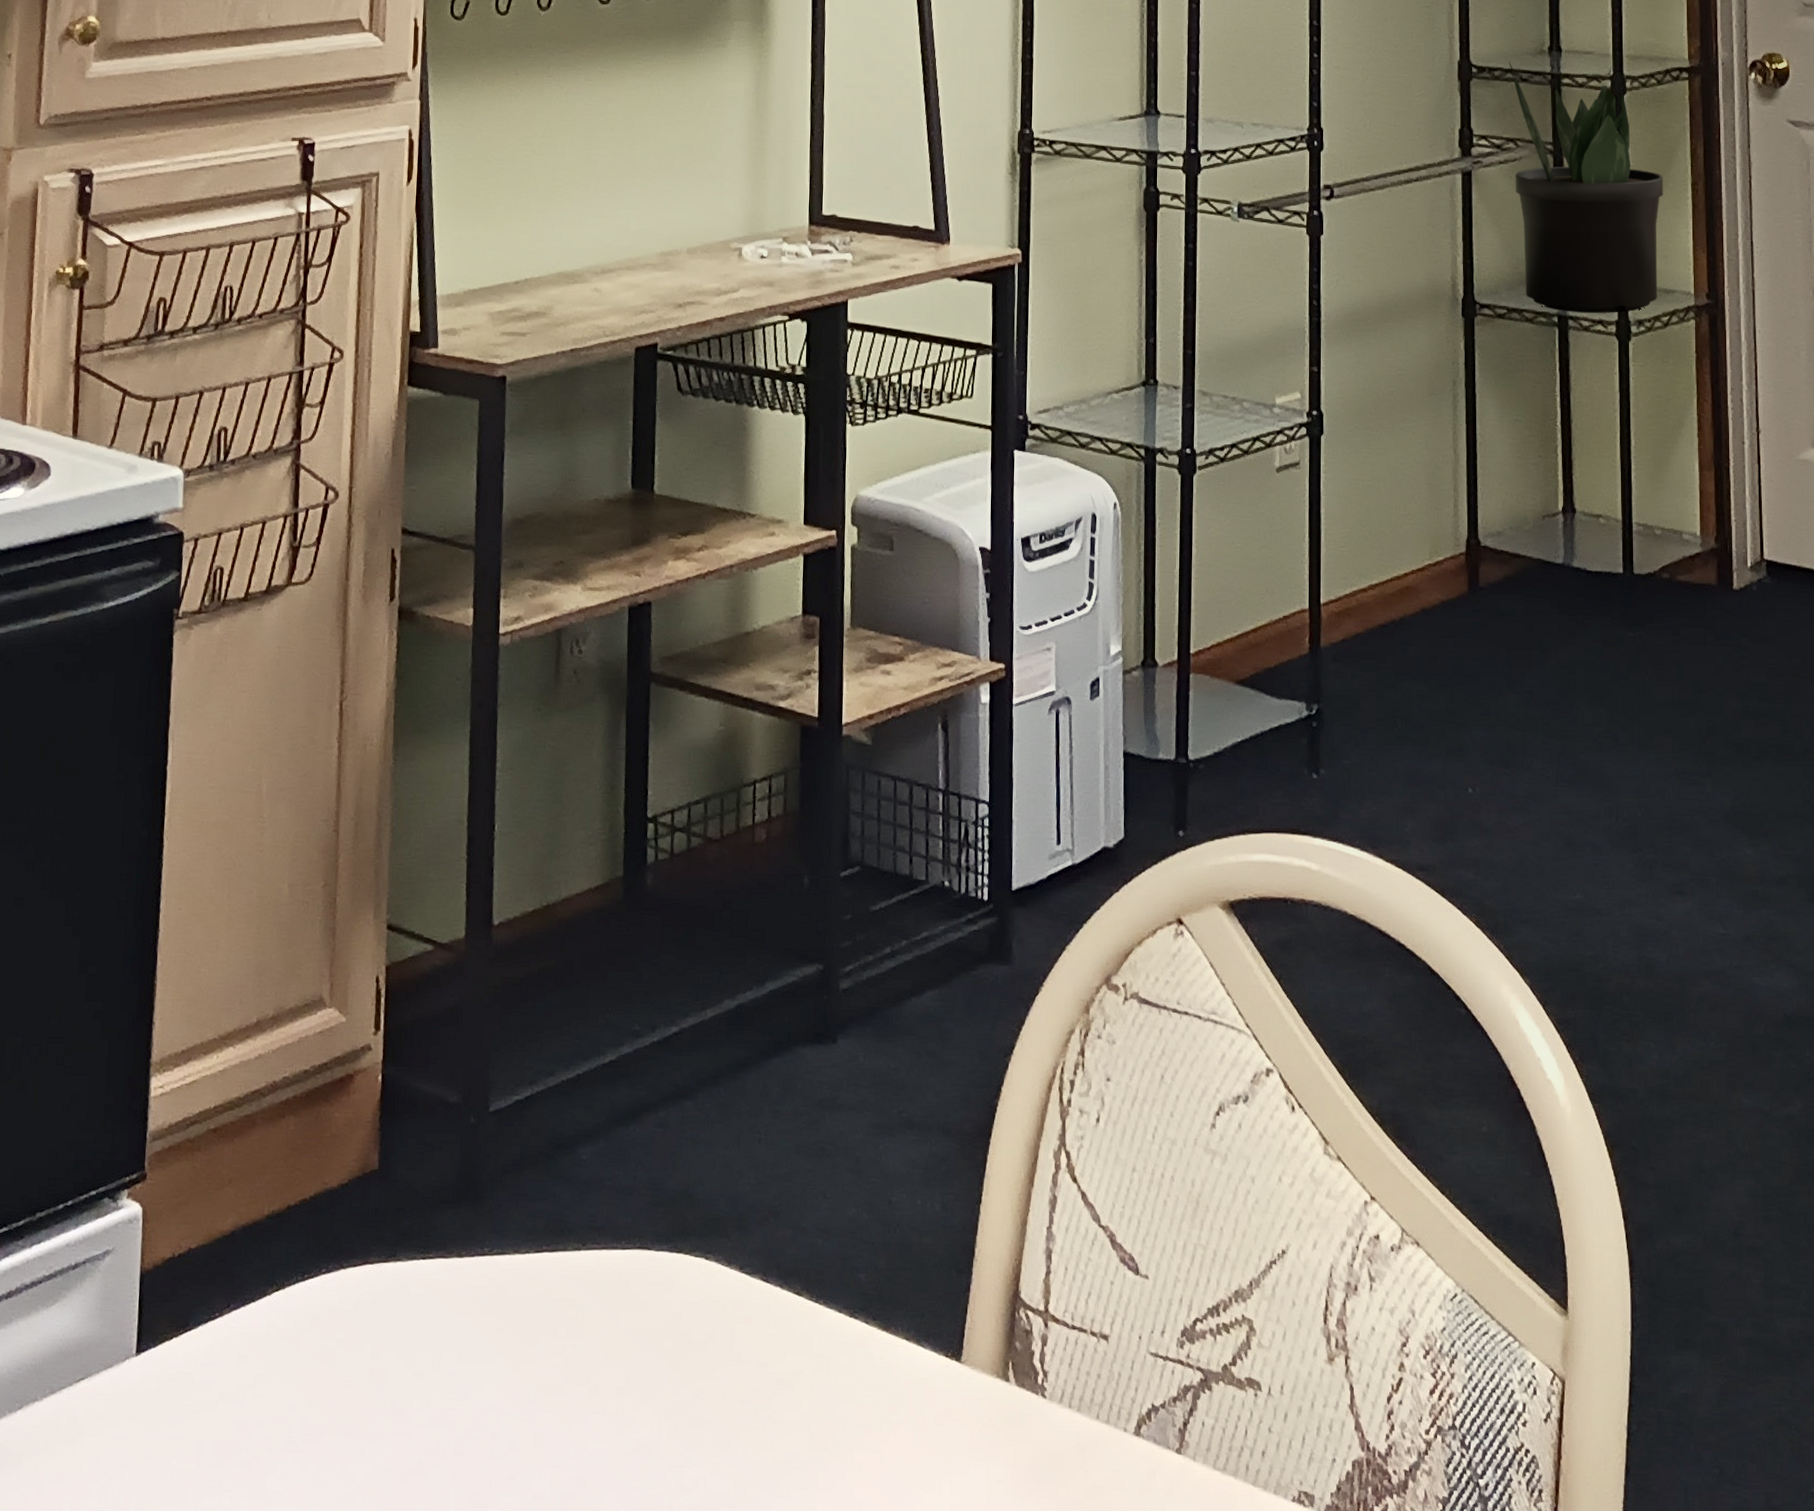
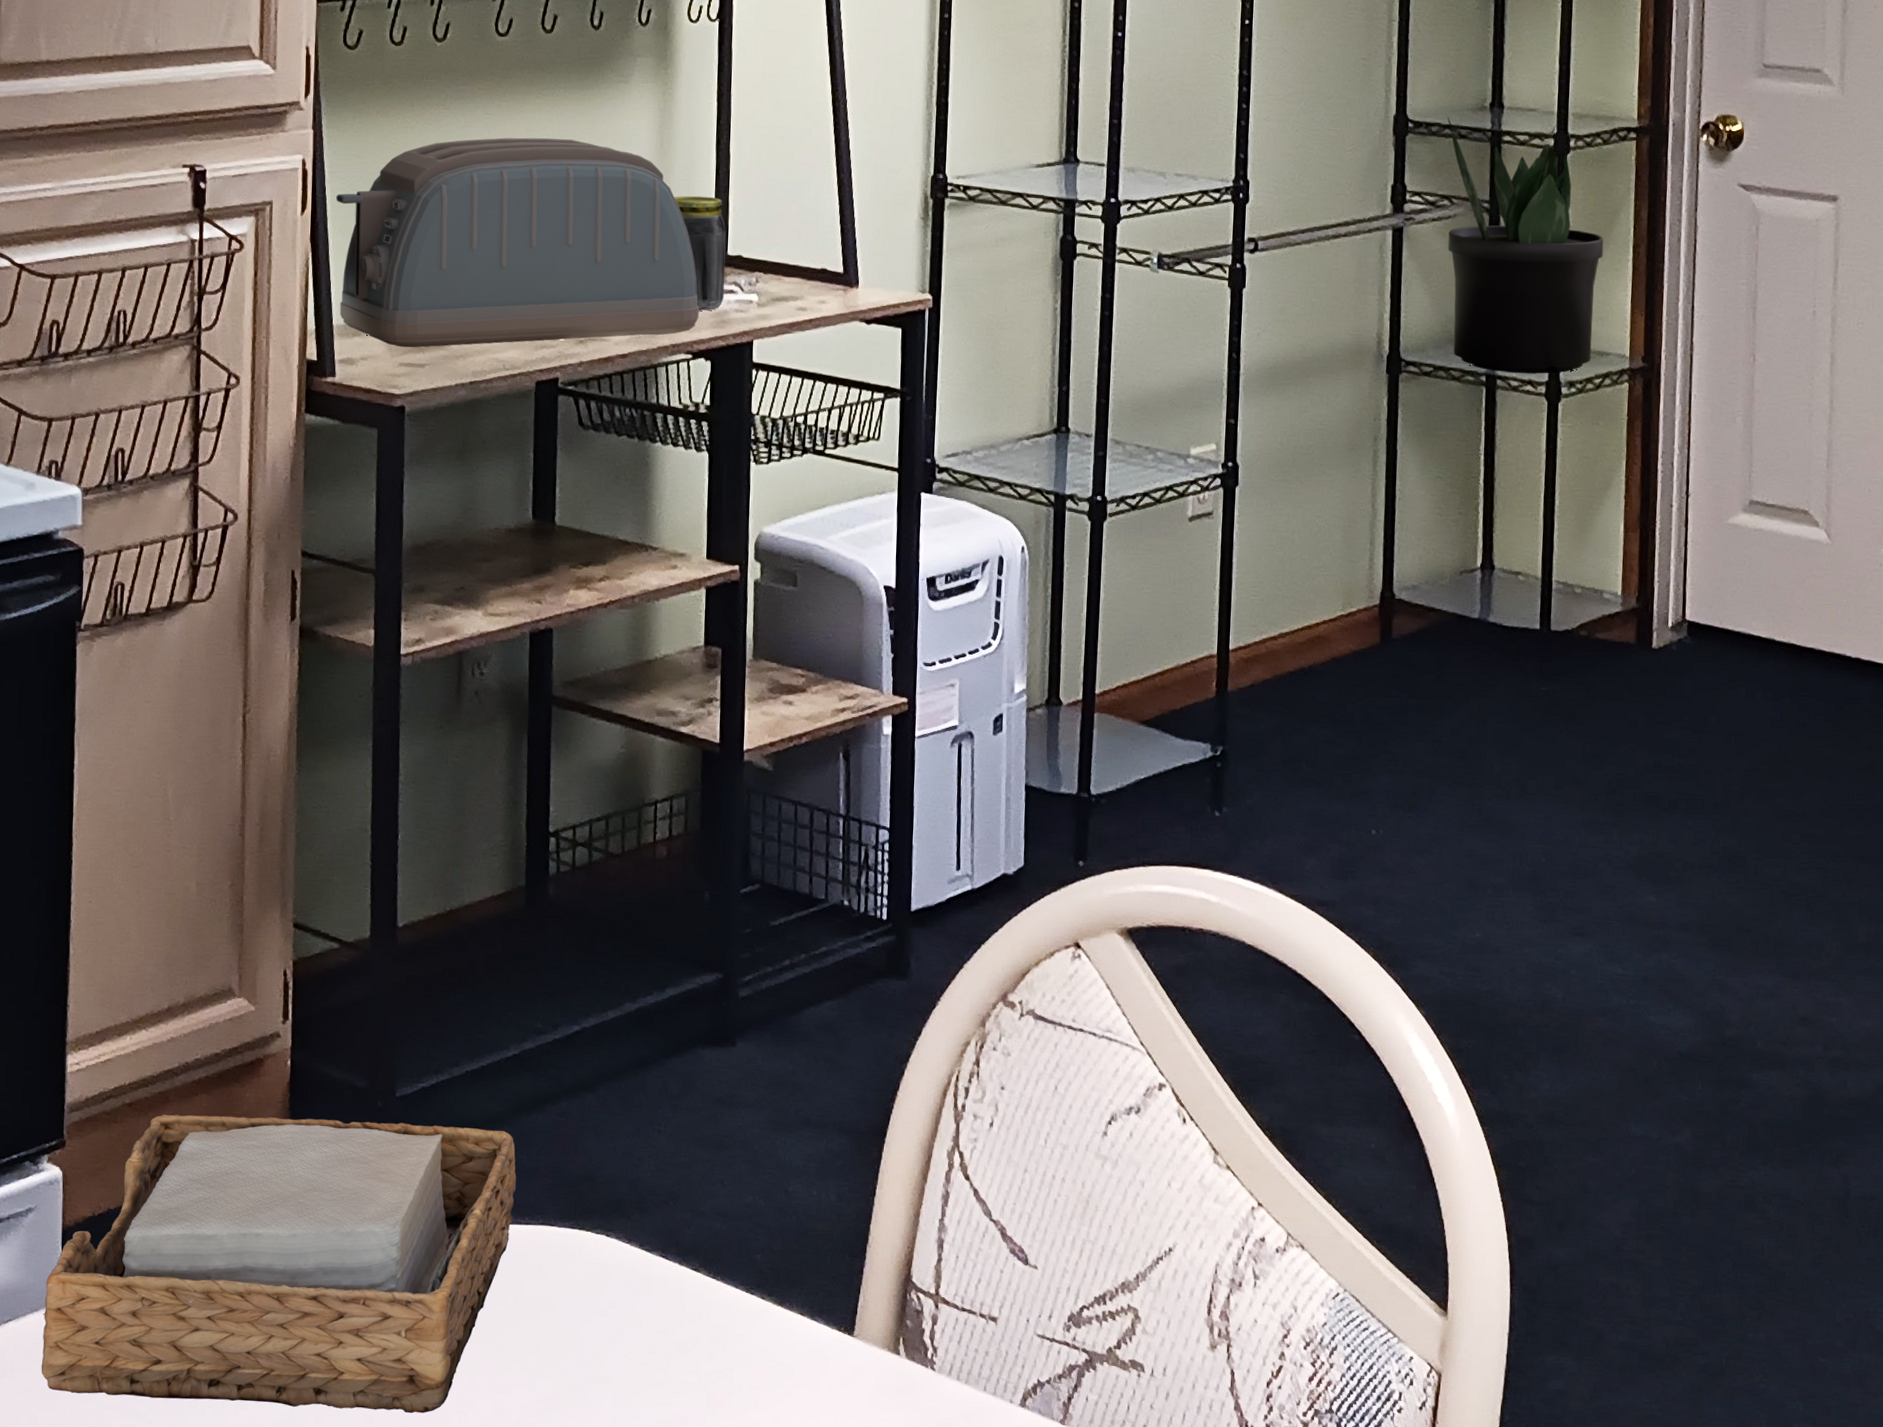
napkin holder: none [113,1138,613,1469] -> present [41,1114,517,1414]
toaster: none [441,103,795,317] -> present [336,137,699,348]
jar: none [770,156,821,272] -> present [674,195,726,311]

